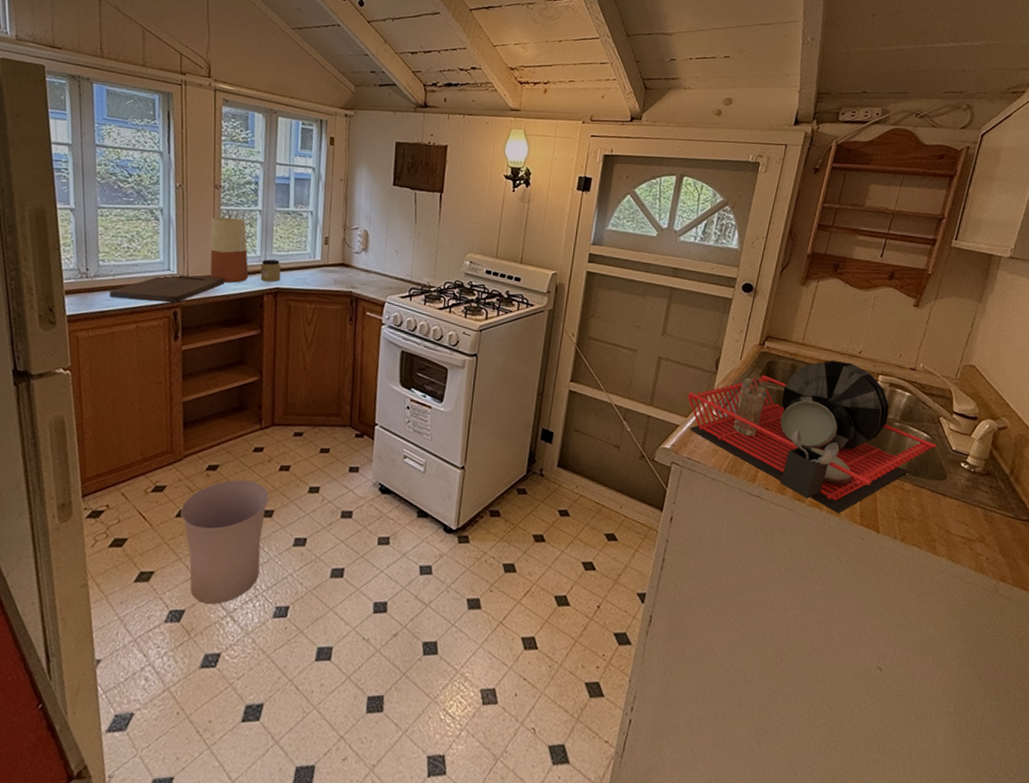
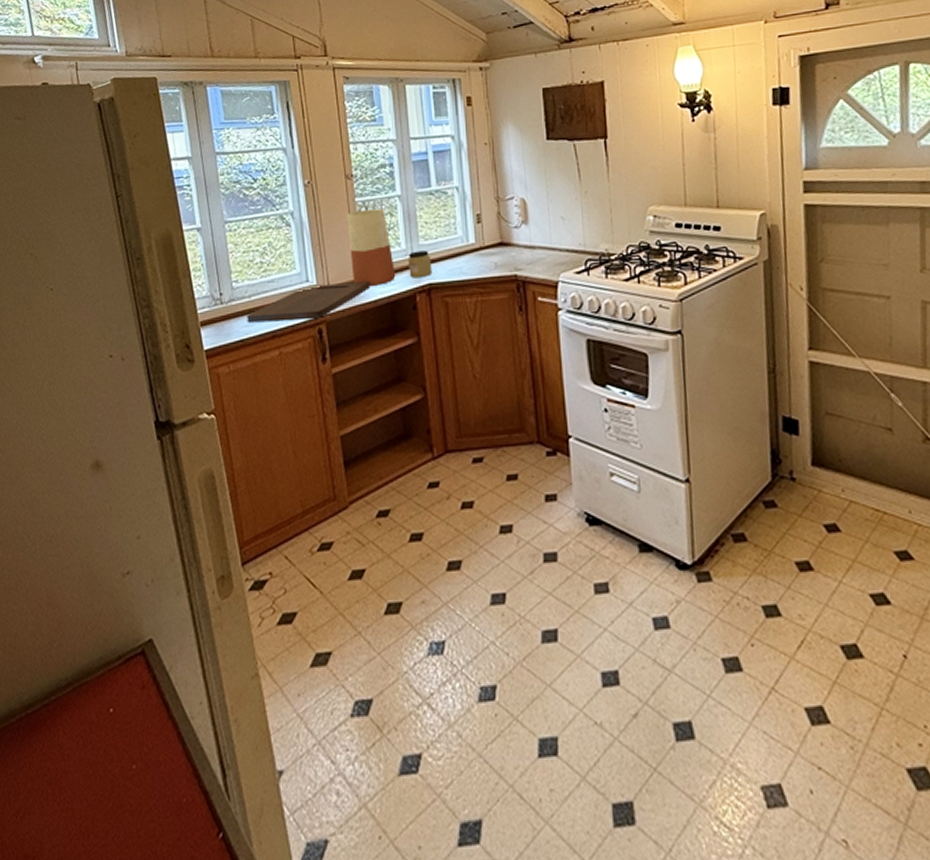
waste bin: present [180,479,269,604] -> none [354,525,454,688]

